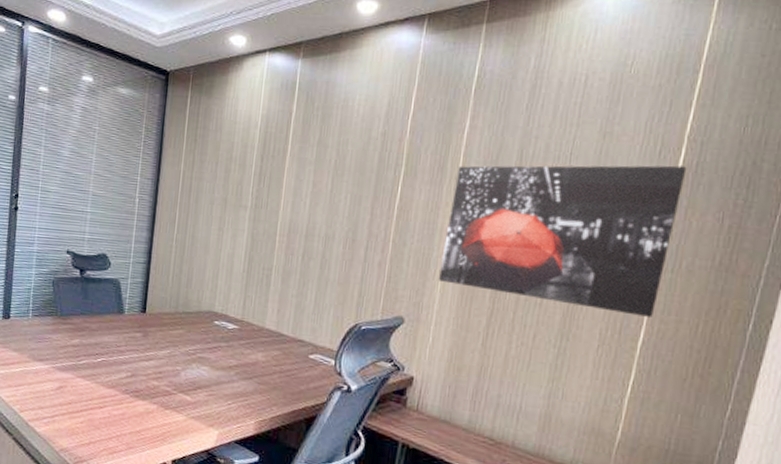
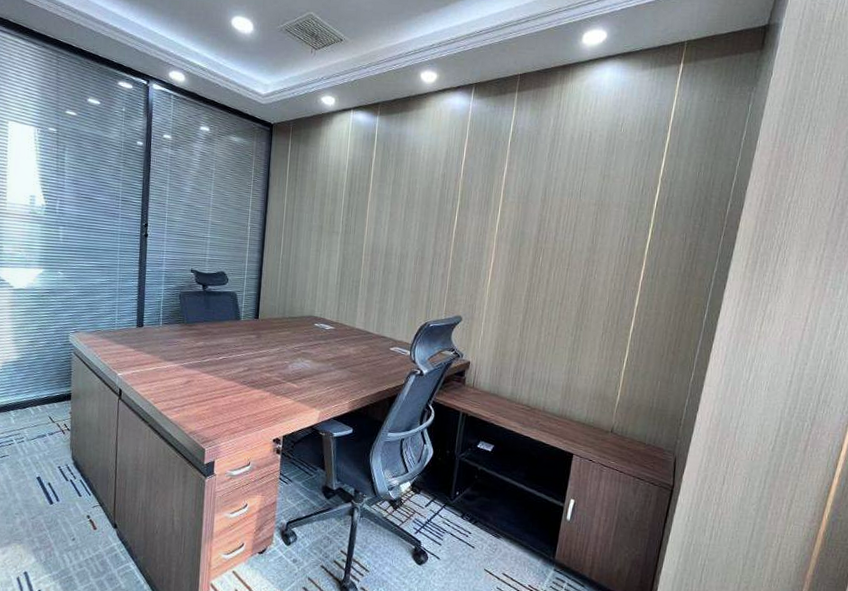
wall art: present [438,165,687,317] -> none [486,200,661,311]

